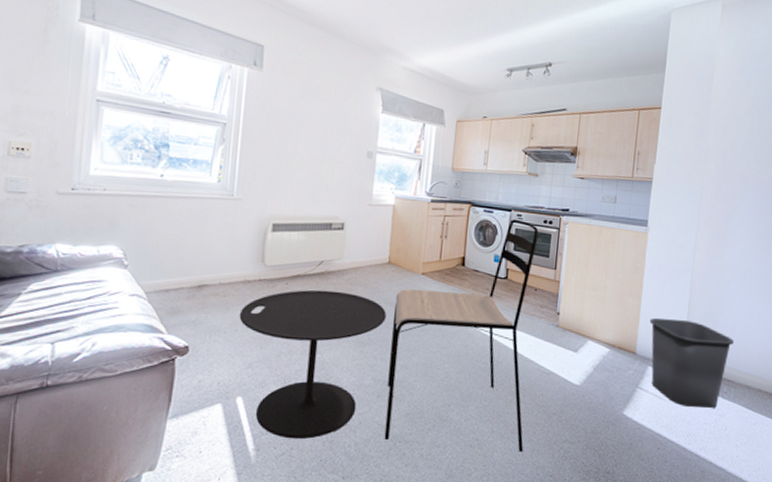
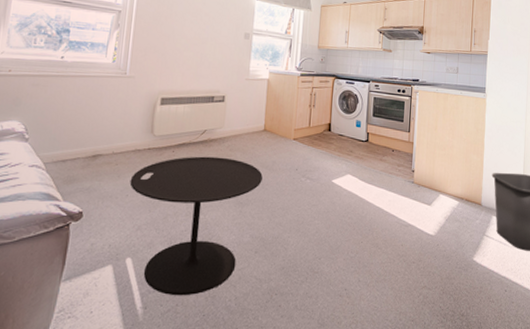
dining chair: present [384,219,539,452] -> none [261,89,394,299]

